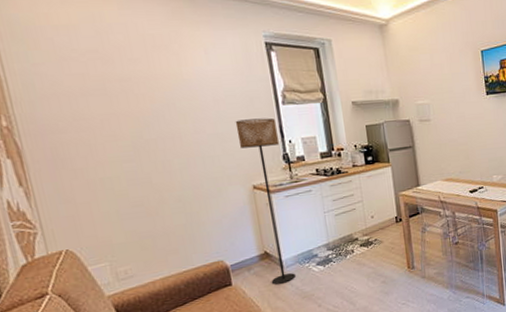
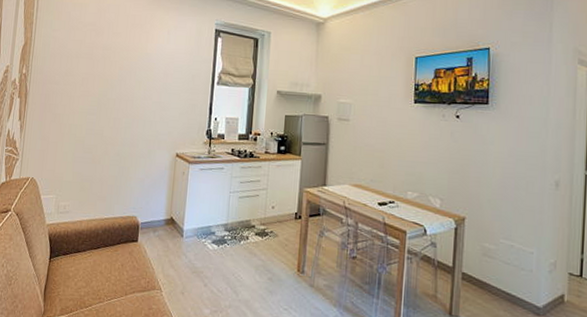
floor lamp: present [235,118,295,285] -> none [169,93,209,253]

